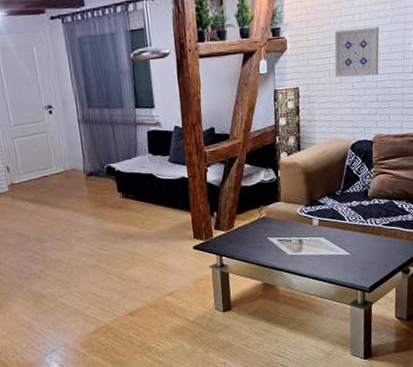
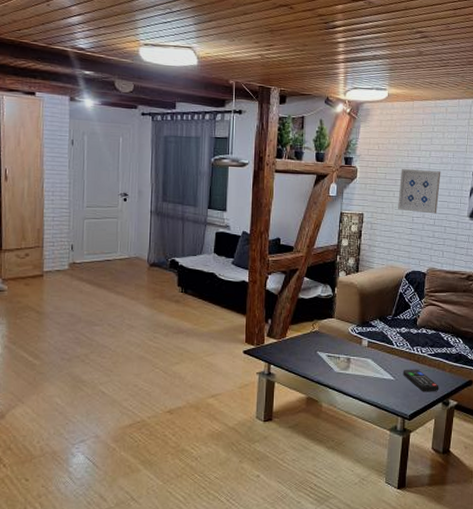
remote control: none [358,241,398,262] -> present [403,369,439,391]

